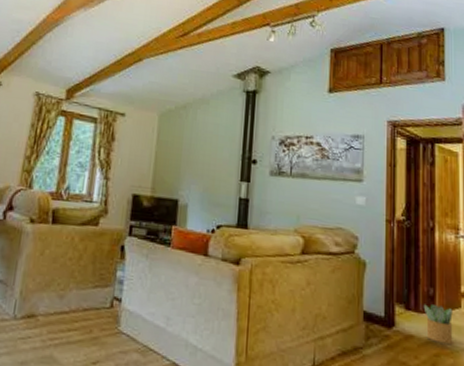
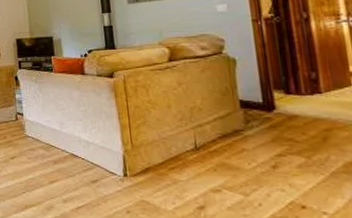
potted plant: present [423,303,453,345] -> none [305,85,346,120]

